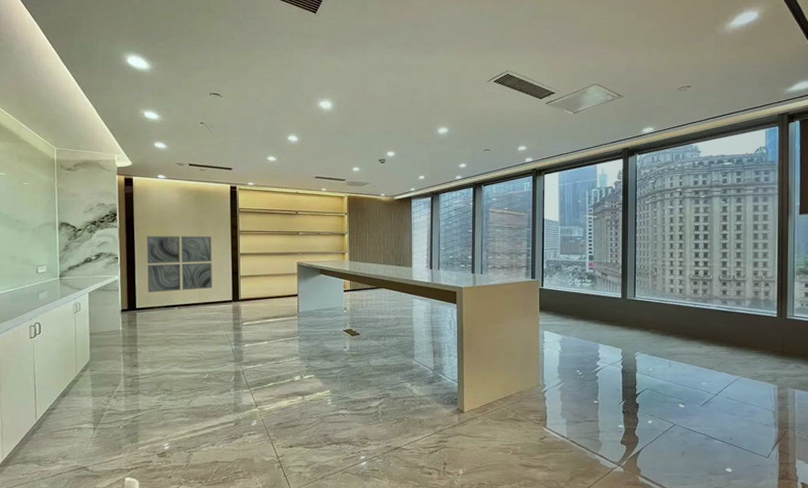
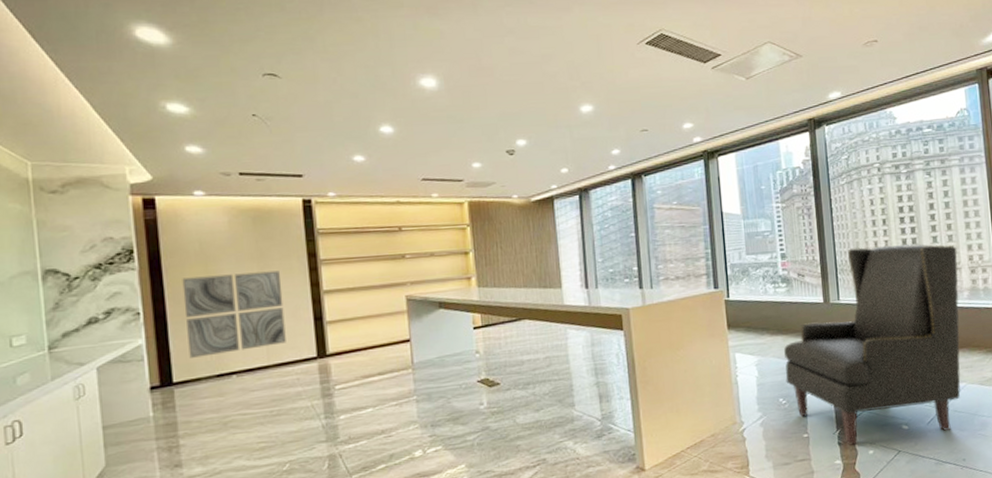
chair: none [583,256,744,414] -> present [783,244,961,445]

